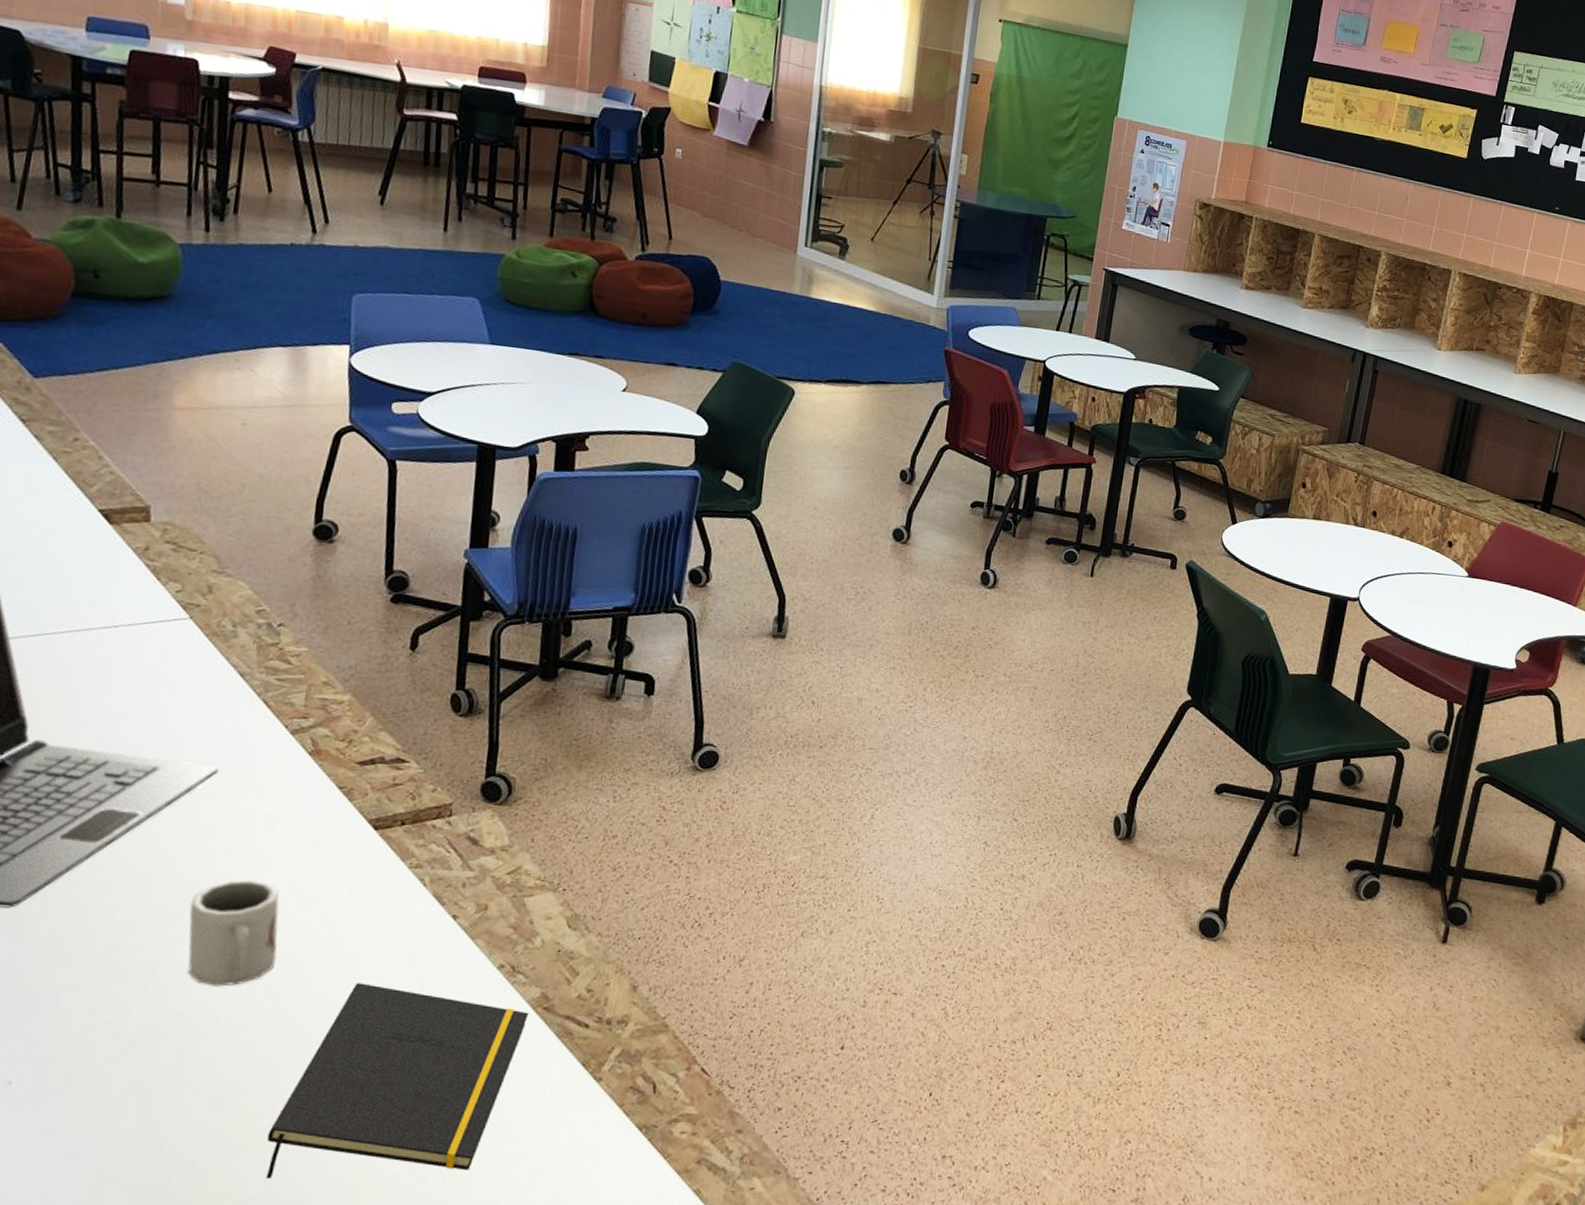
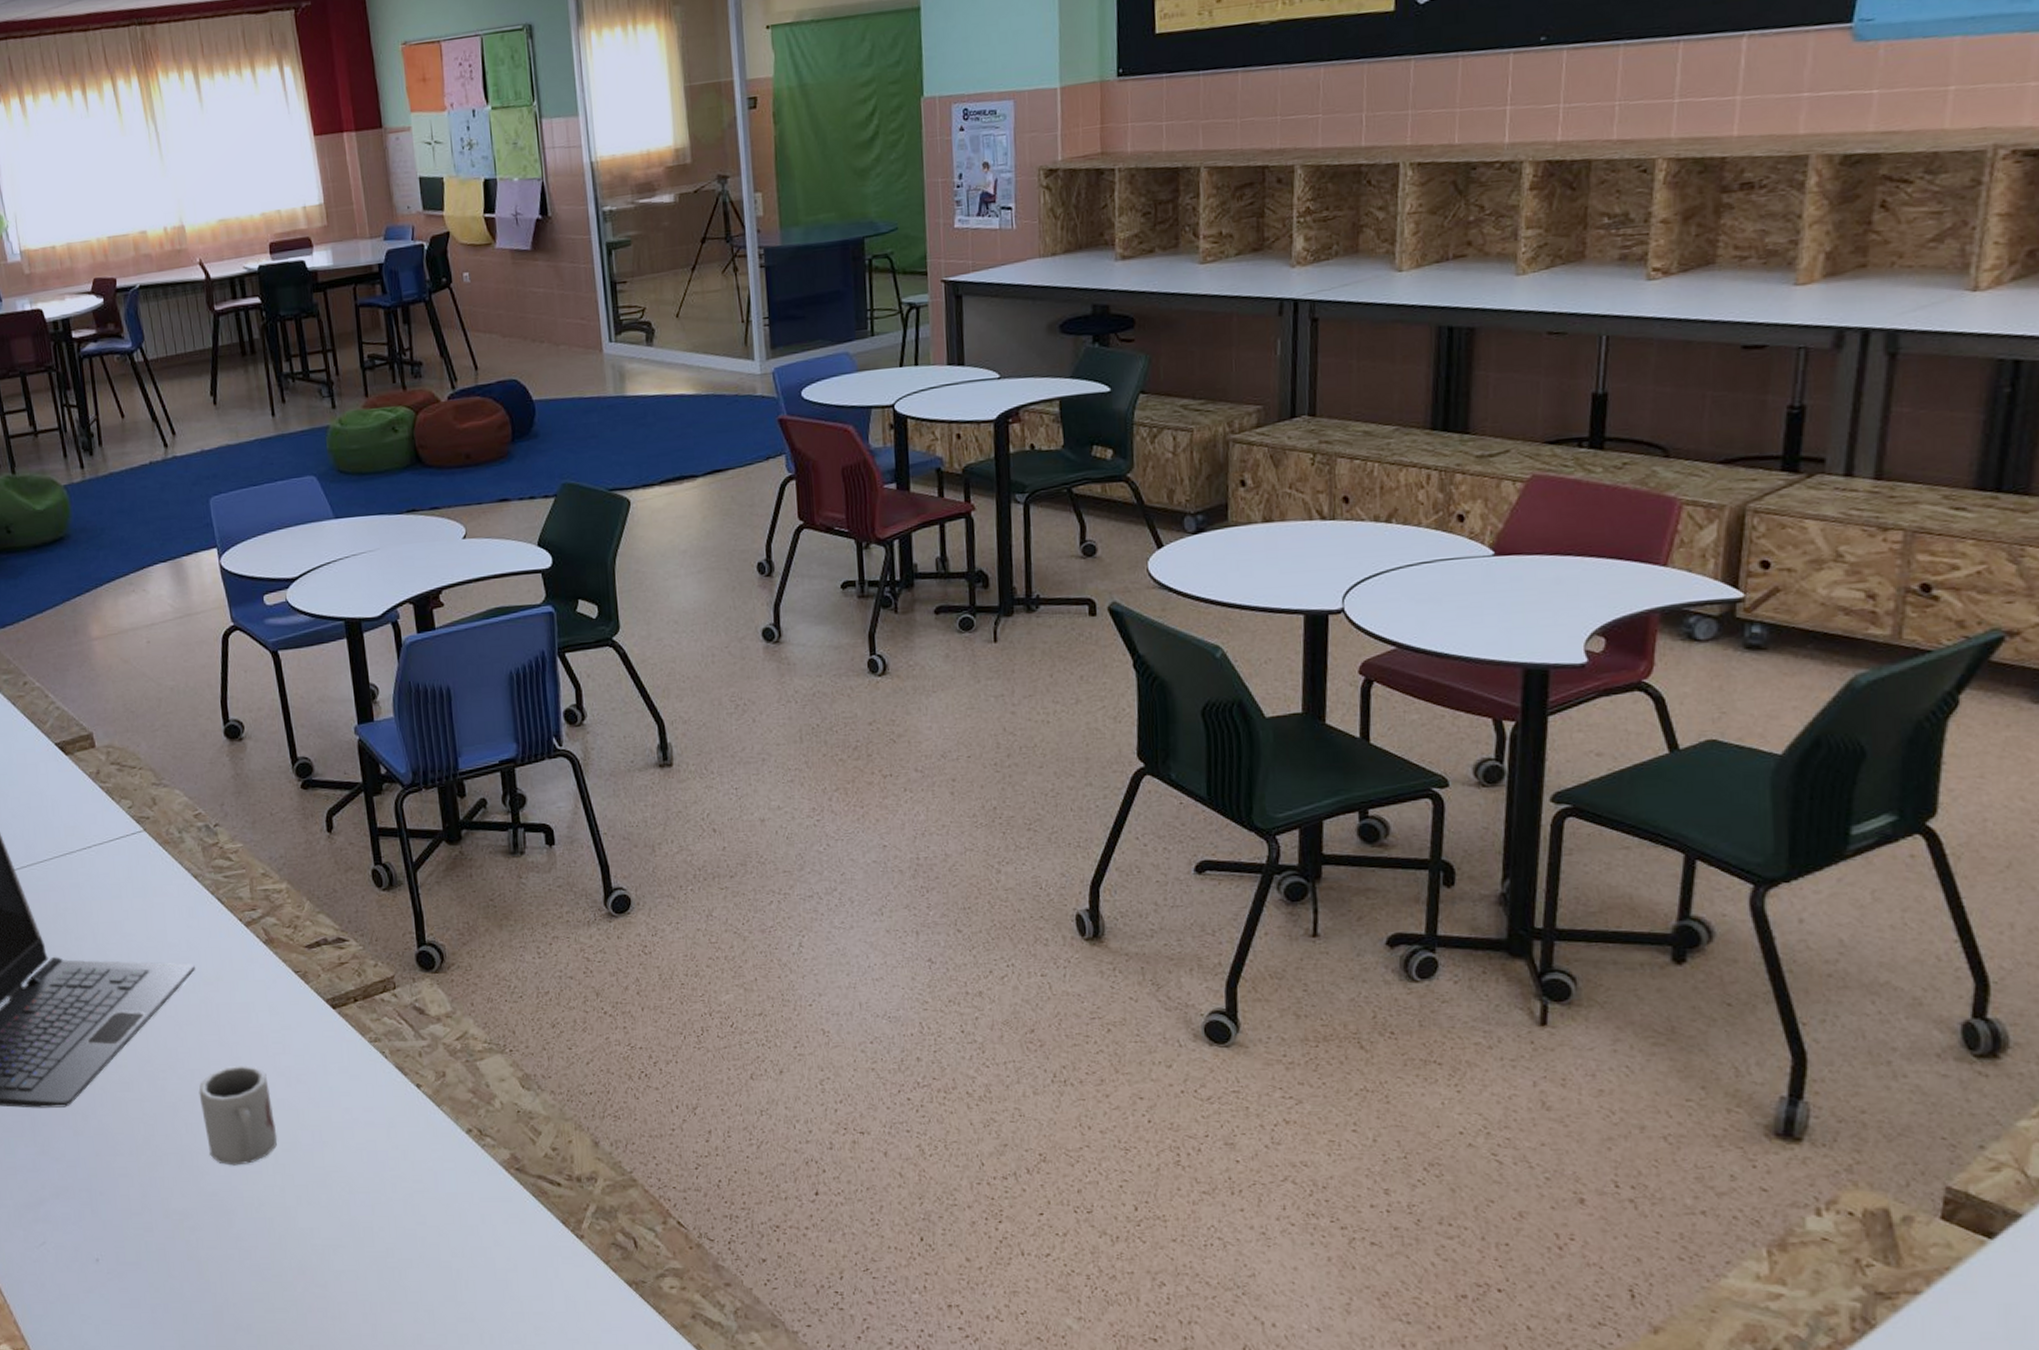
notepad: present [265,983,529,1178] -> none [304,1155,504,1339]

